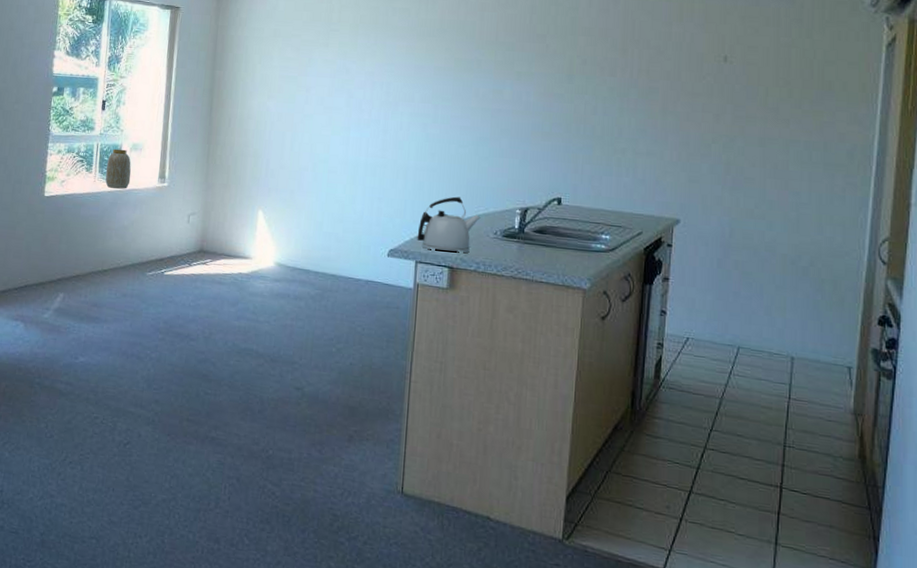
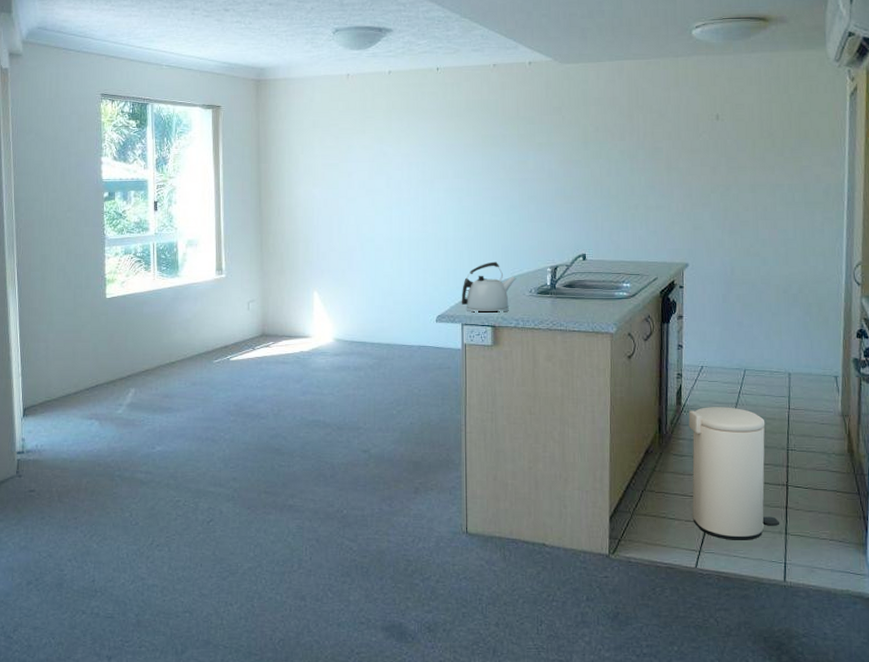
vase: present [105,148,132,189] -> none [164,246,189,284]
pedal bin: none [664,384,770,546] -> present [688,407,780,540]

